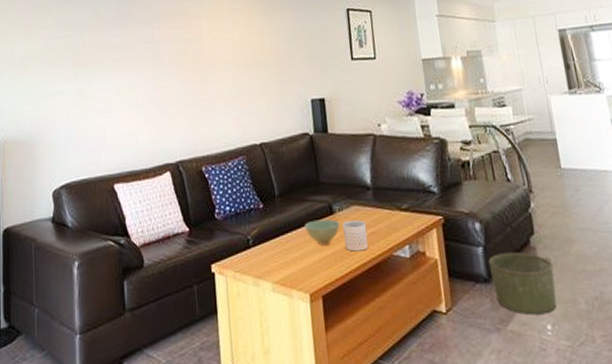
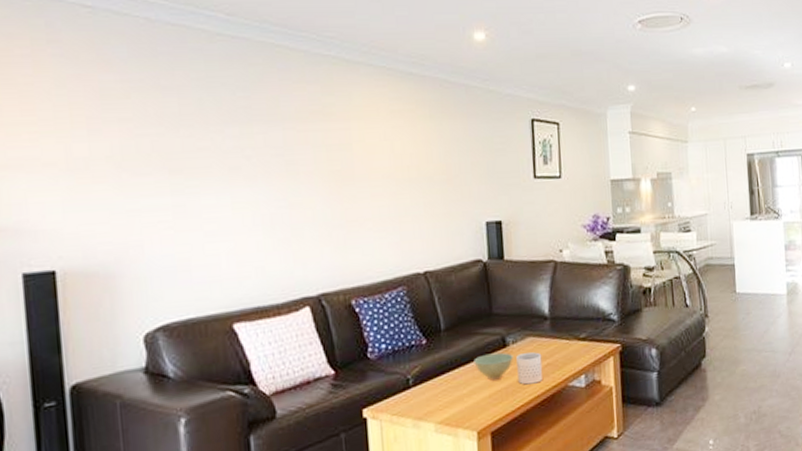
basket: present [488,252,557,315] -> none [661,375,721,433]

